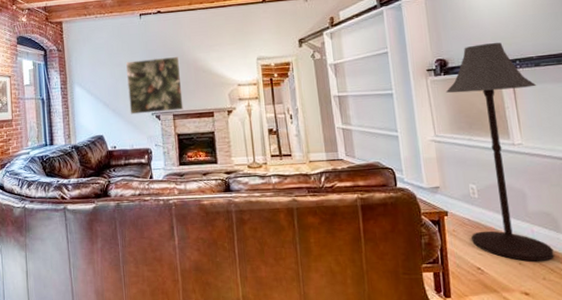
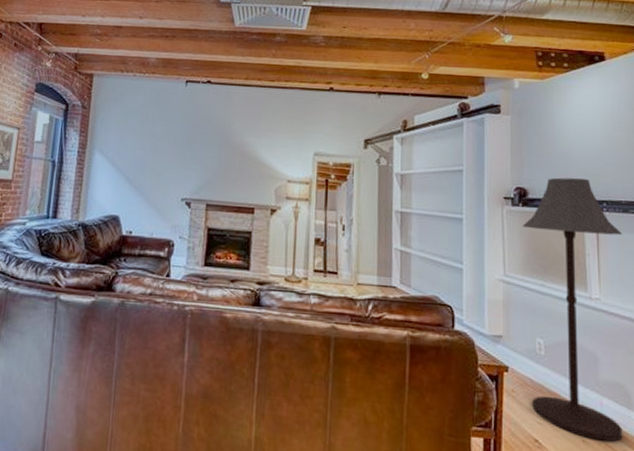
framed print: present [126,57,184,115] -> none [155,133,223,200]

